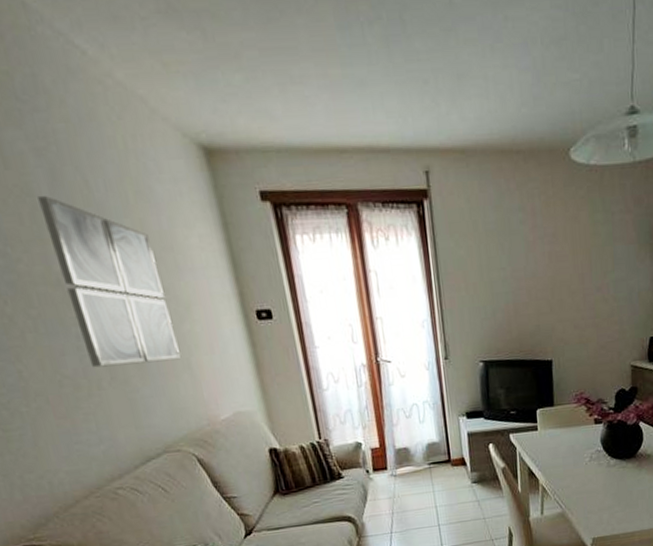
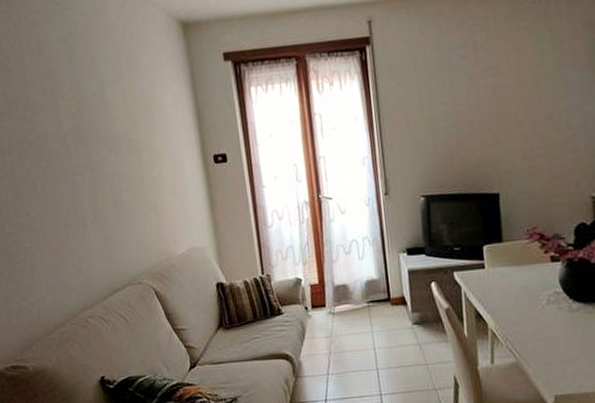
wall art: present [38,195,180,368] -> none [58,72,149,209]

